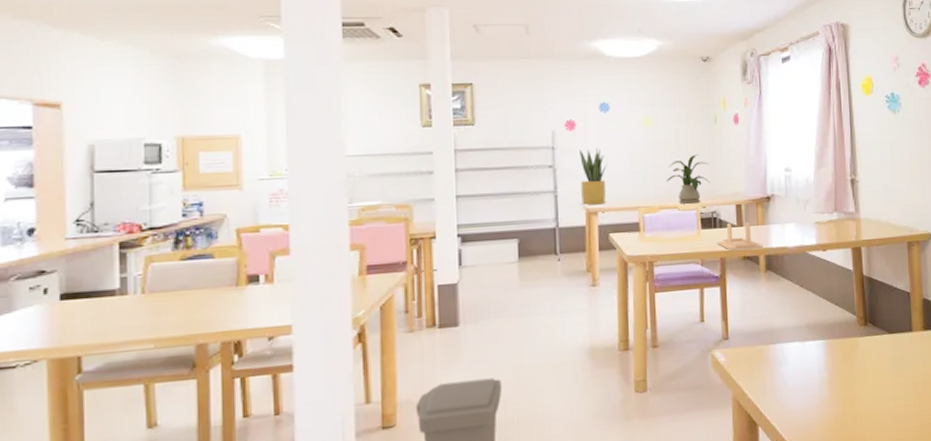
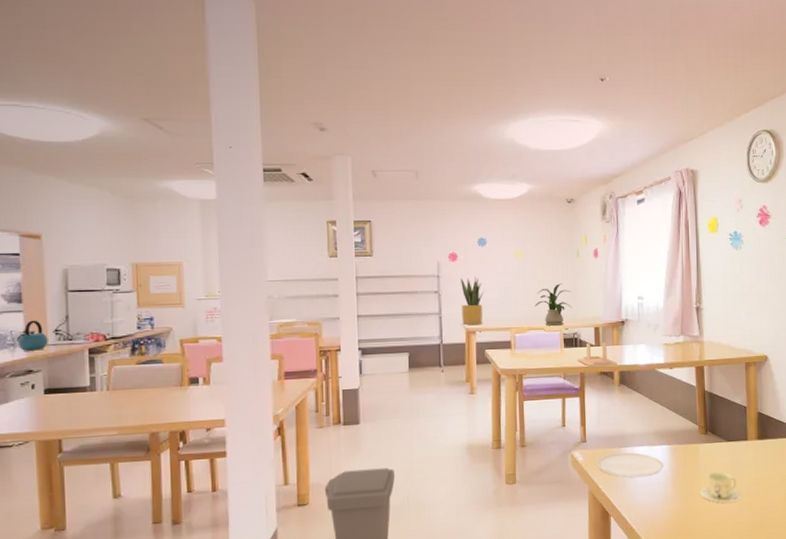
kettle: none [26,208,67,247] -> present [17,320,48,351]
plate: none [741,349,818,380] -> present [596,452,664,478]
cup and saucer: none [860,369,907,405] -> present [699,472,741,503]

